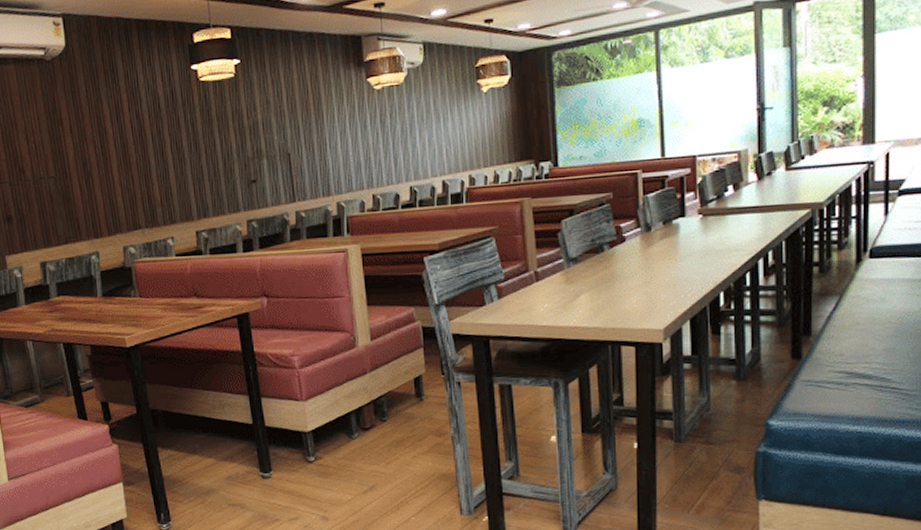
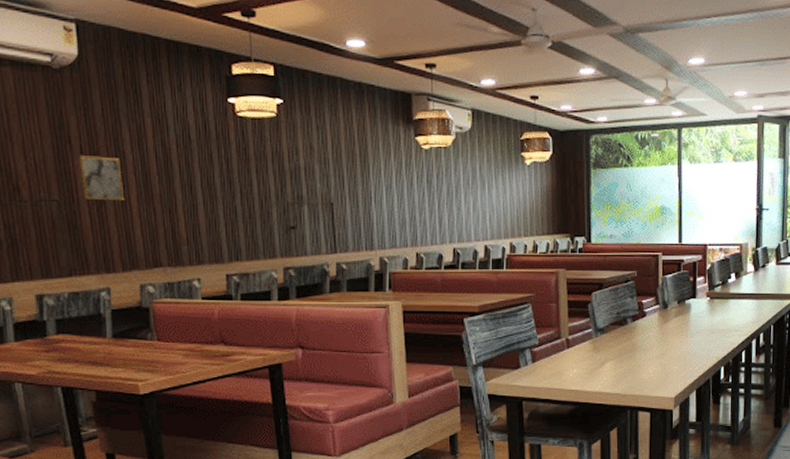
wall art: none [68,133,107,173] -> present [78,155,124,200]

